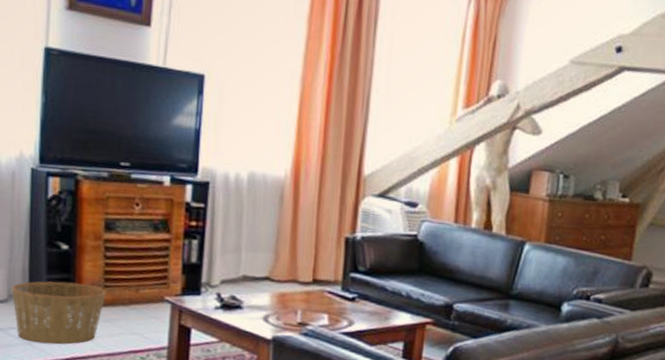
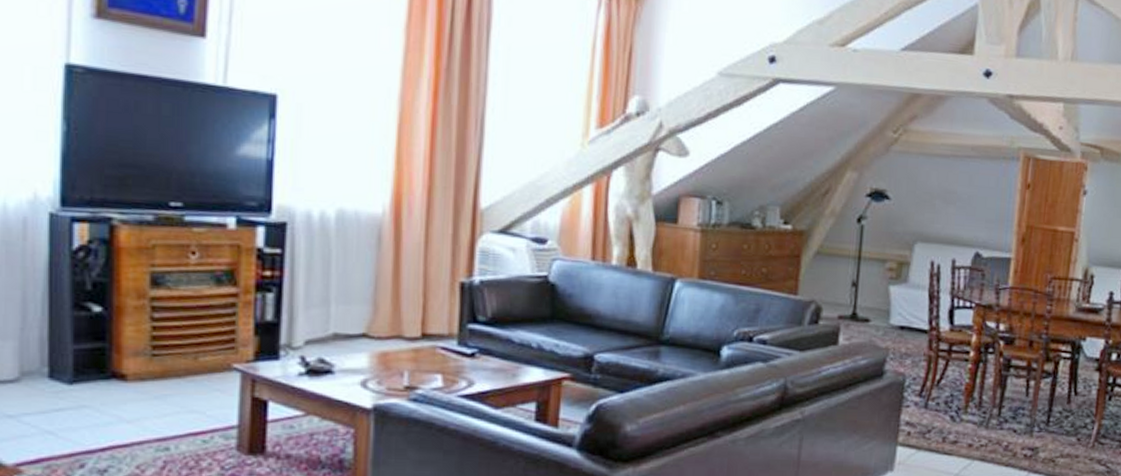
basket: present [11,281,107,344] -> none [25,352,155,431]

